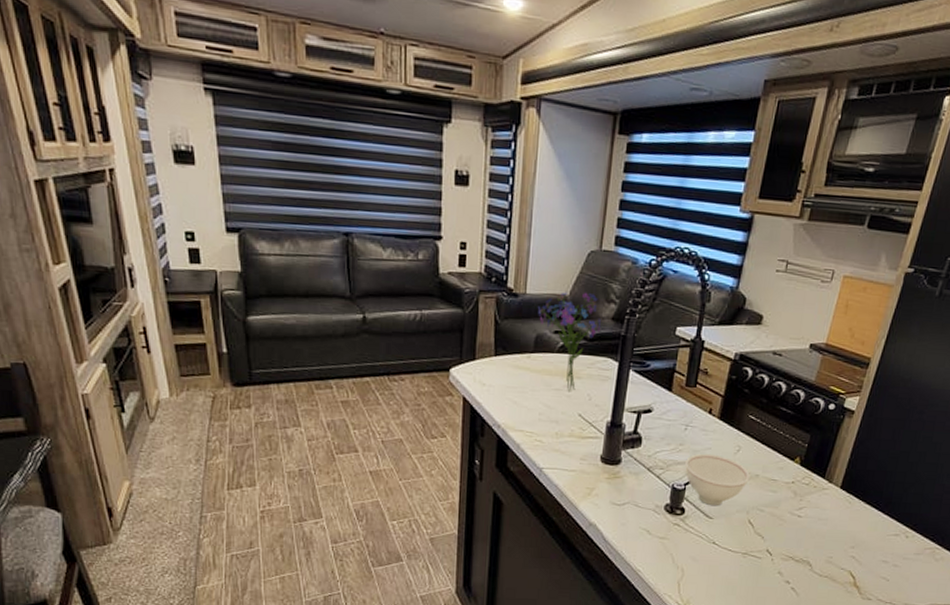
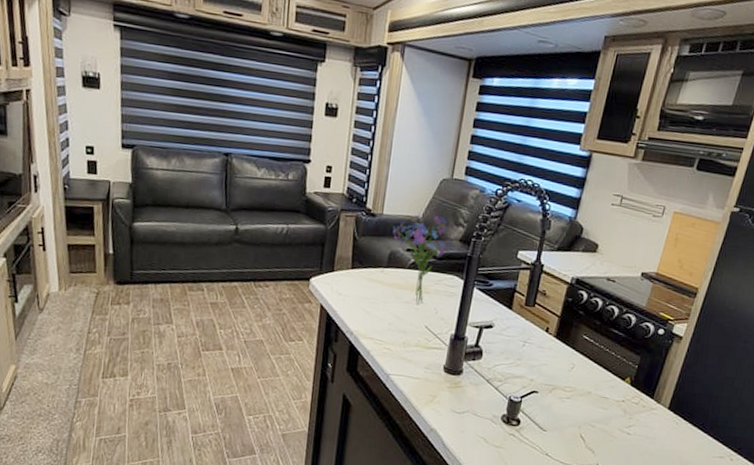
bowl: present [685,453,750,506] -> none [522,368,583,420]

